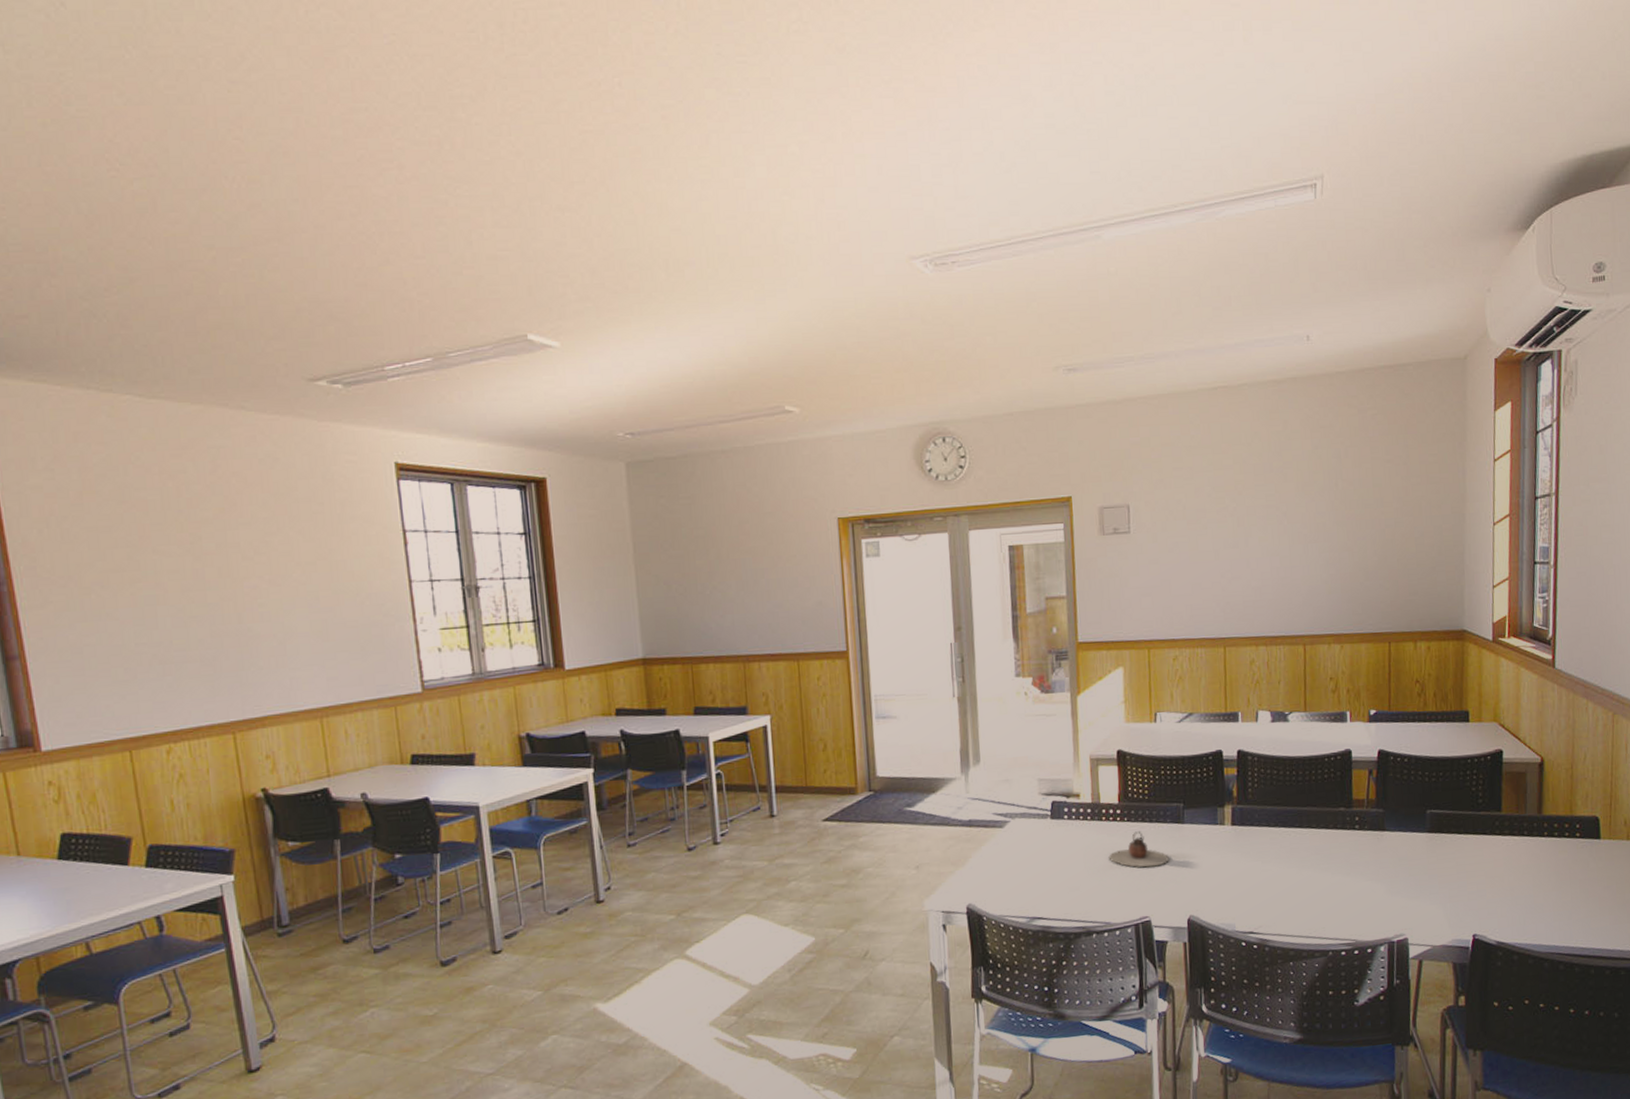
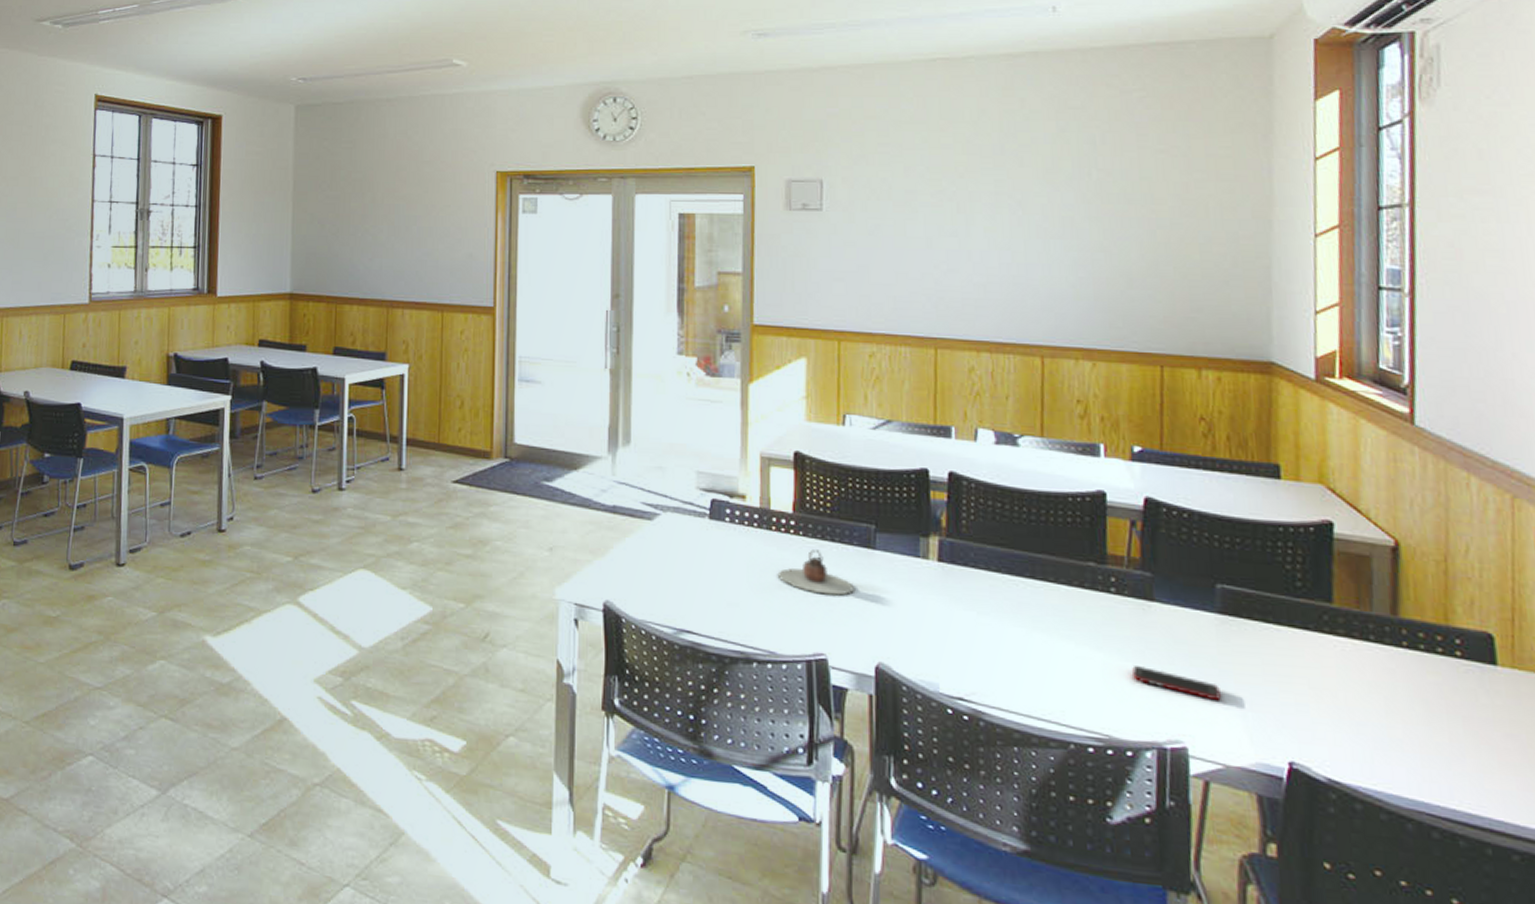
cell phone: none [1371,882,1431,899] -> present [1132,666,1222,701]

